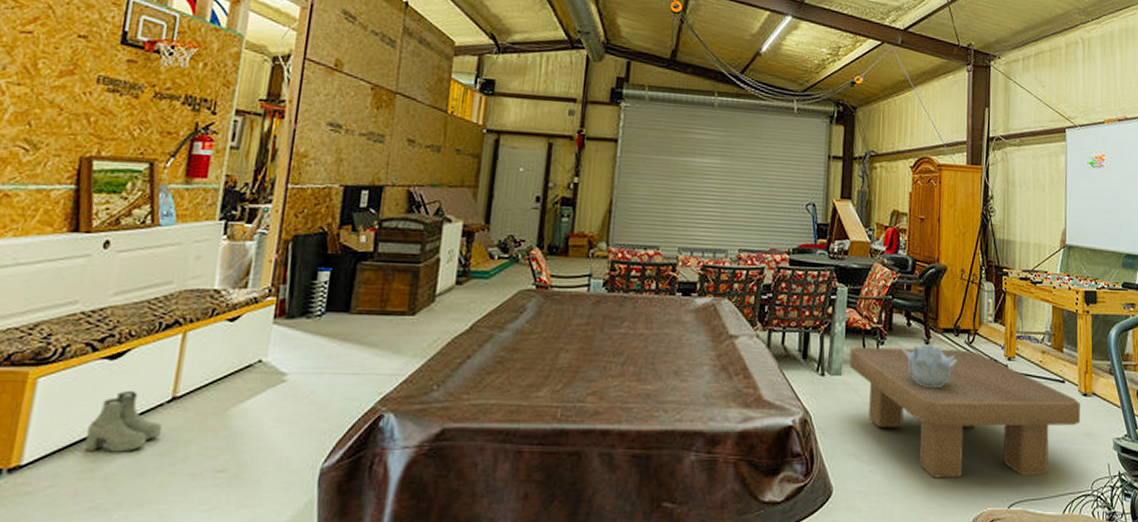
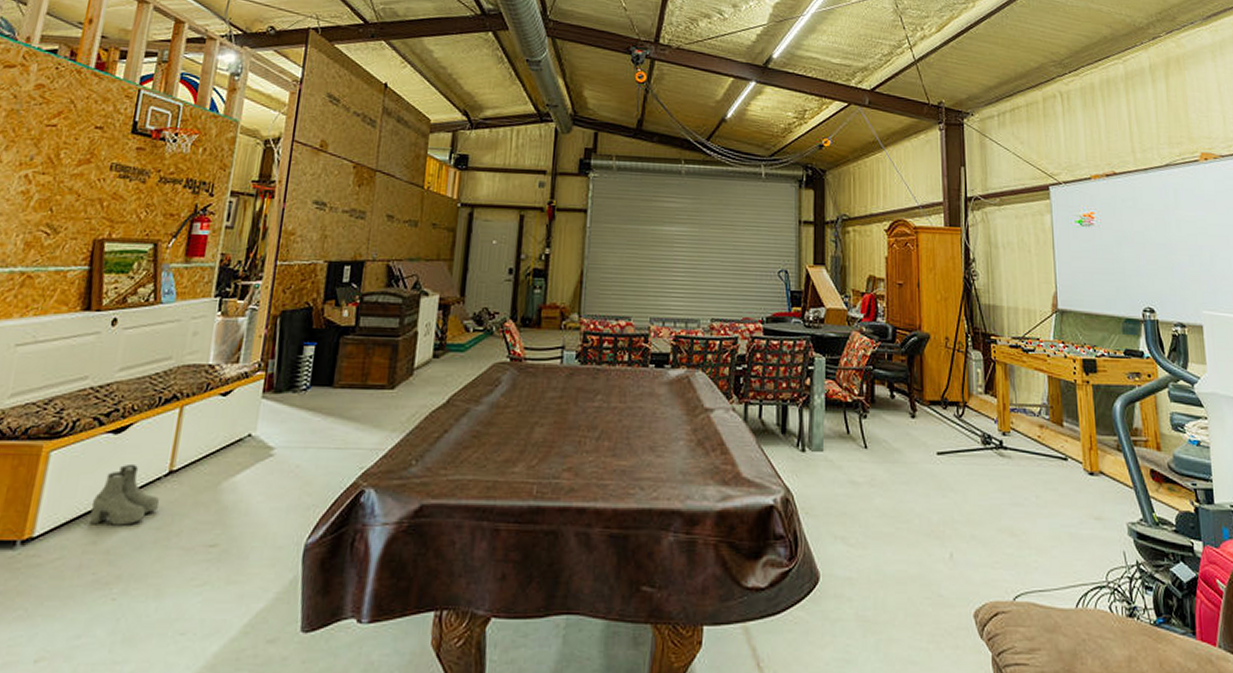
coffee table: present [849,346,1081,478] -> none [831,420,1089,565]
decorative bowl: present [901,344,958,389] -> none [886,417,947,466]

